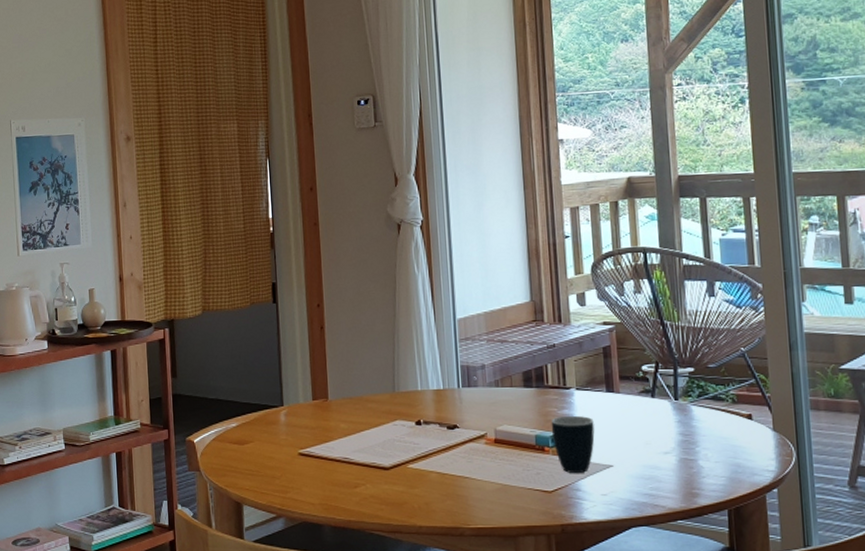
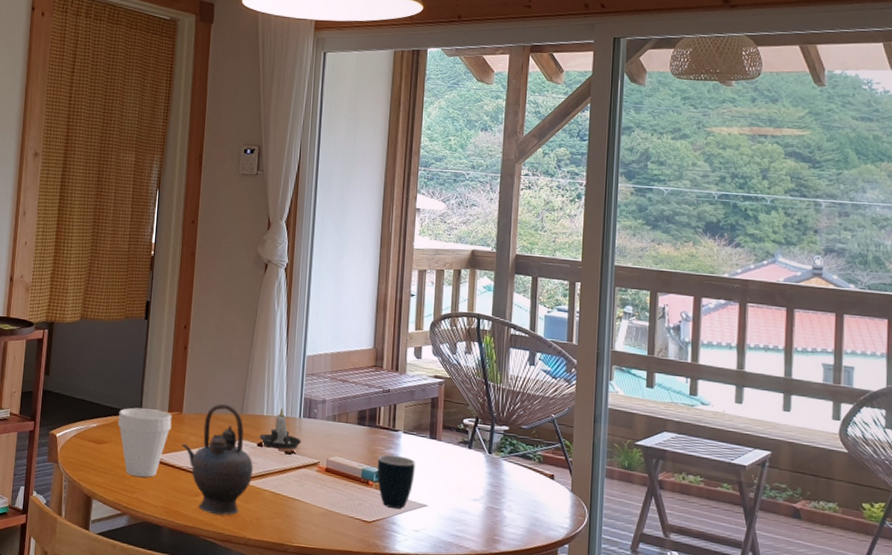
cup: none [259,399,319,475] -> present [118,407,172,478]
teapot: none [332,383,415,505] -> present [182,403,253,516]
candle: none [417,380,465,425] -> present [259,408,302,450]

